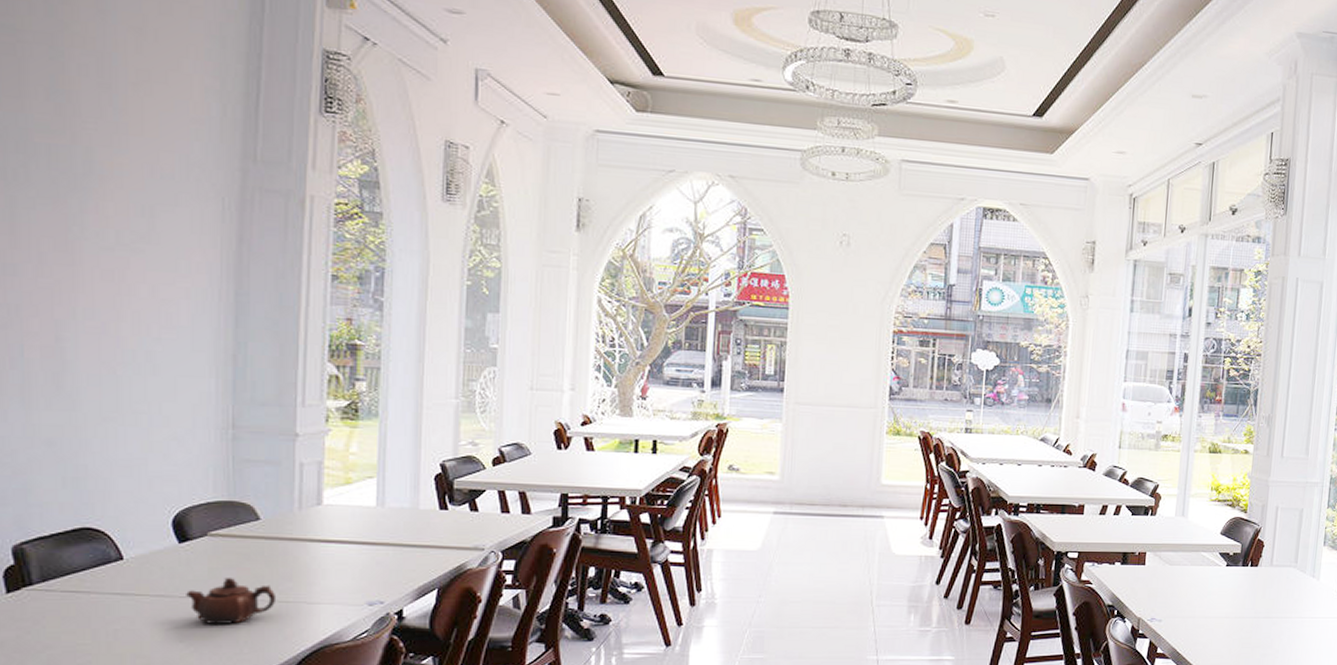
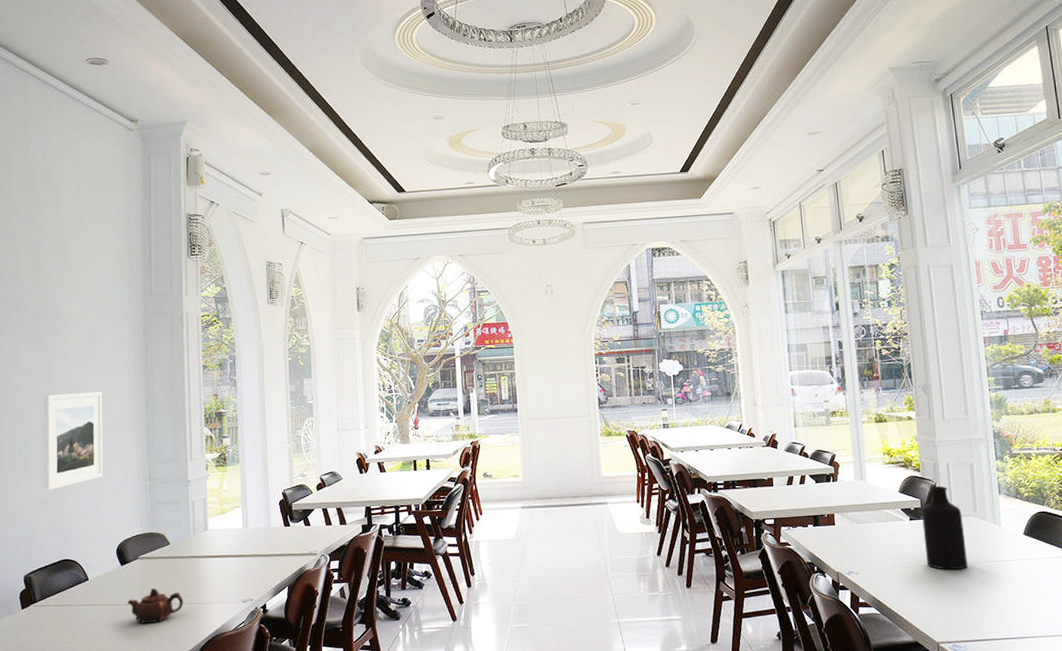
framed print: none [54,286,163,428] -> present [43,391,104,491]
bottle: none [1236,530,1282,625] -> present [921,485,968,571]

